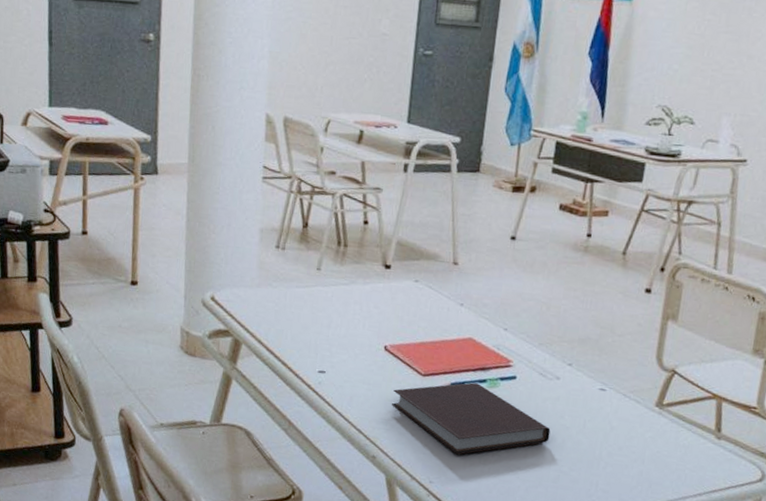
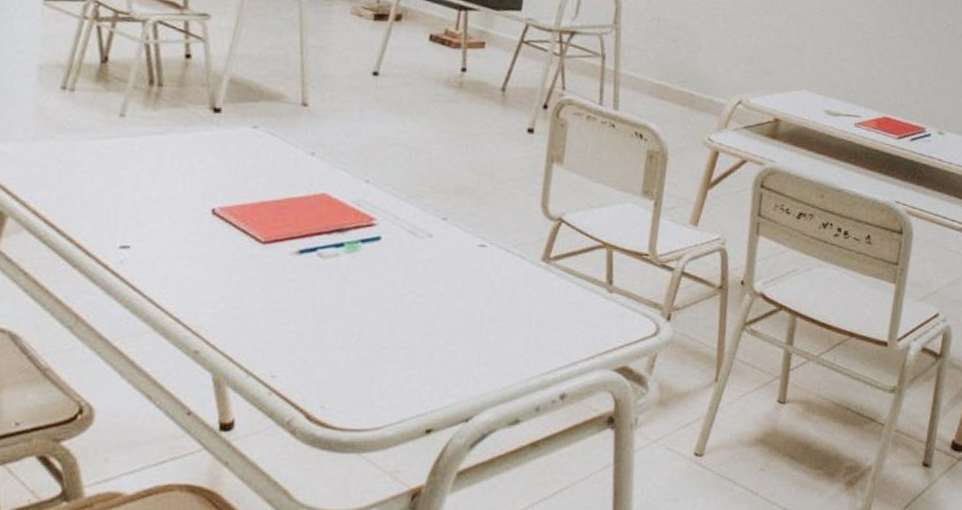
notebook: present [392,382,551,455] -> none [221,248,423,339]

